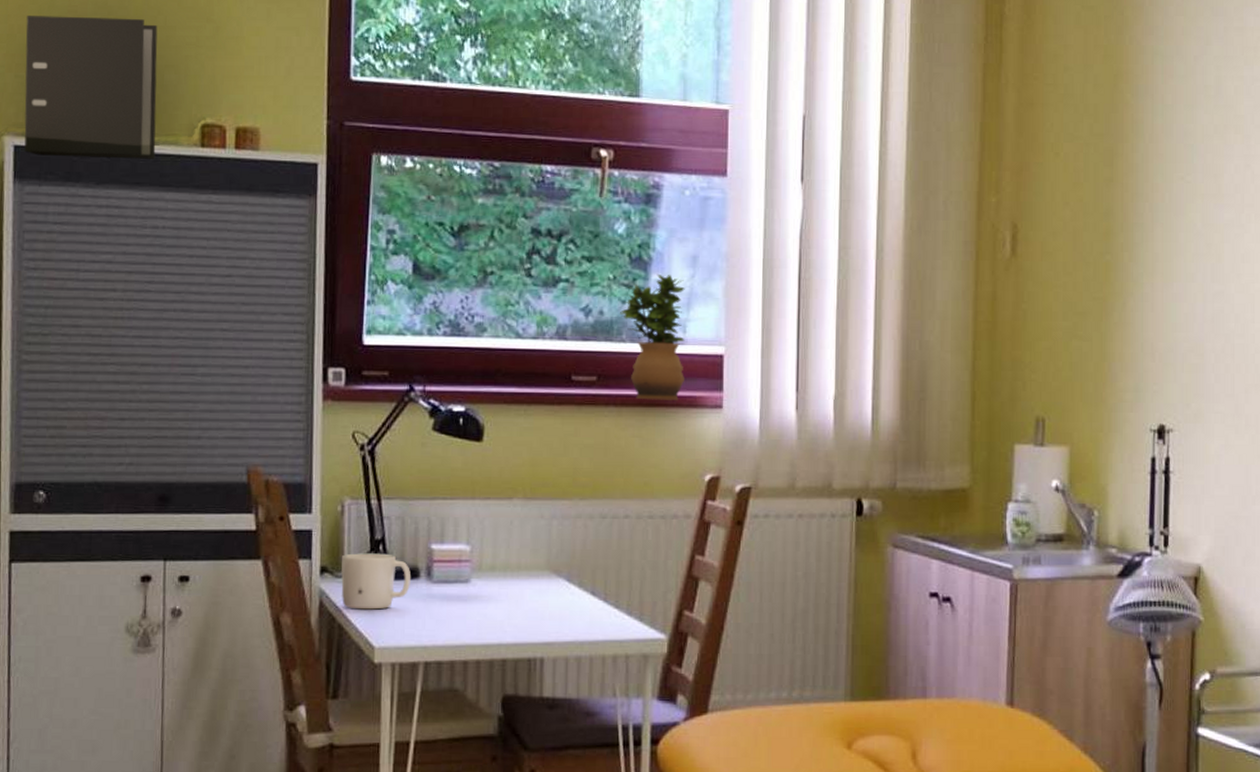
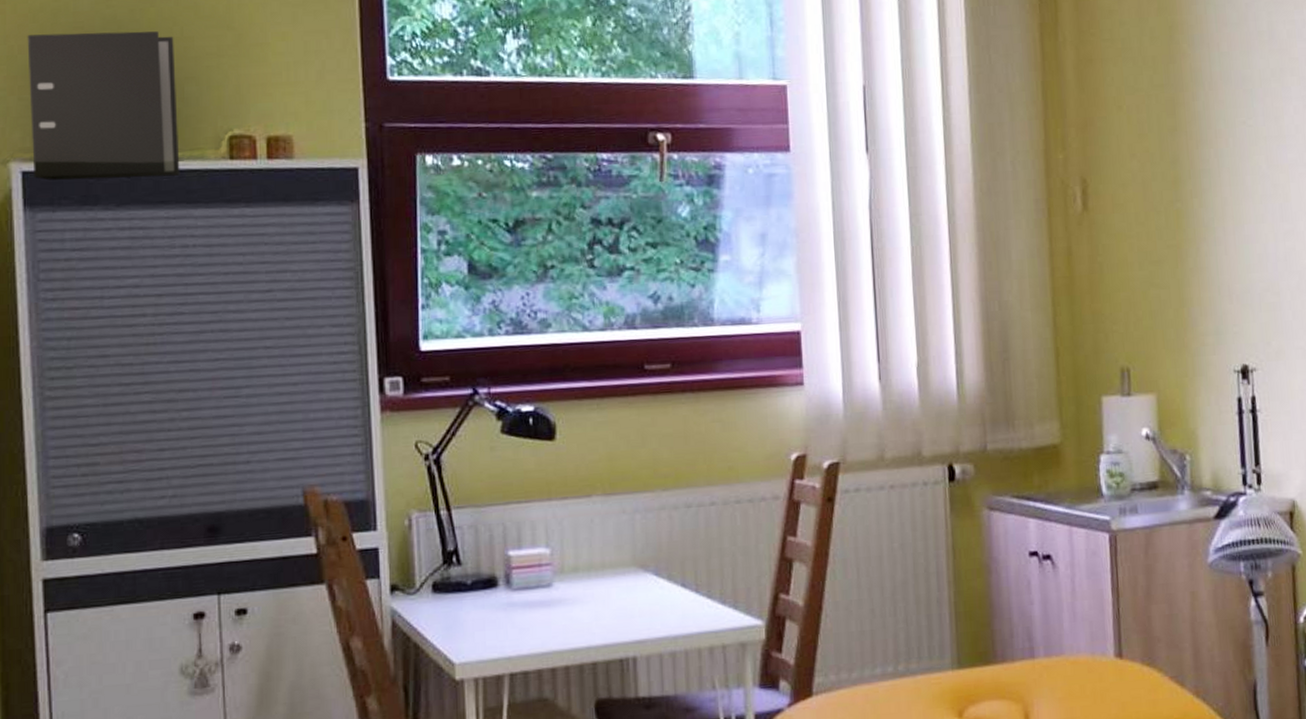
mug: present [341,553,412,610] -> none [413,565,490,626]
potted plant: present [620,273,686,400] -> none [690,254,763,384]

